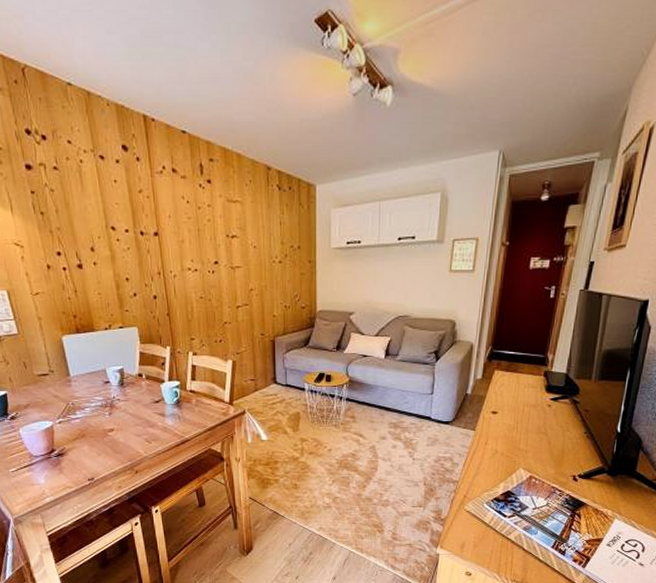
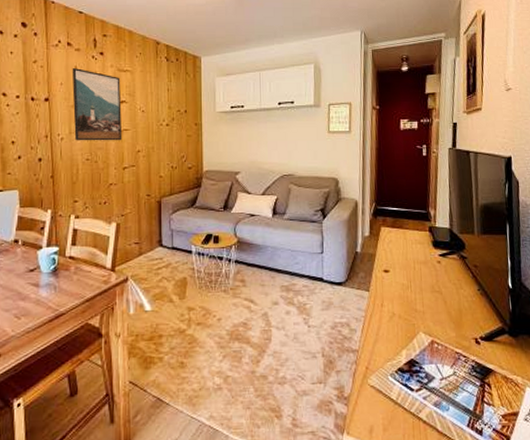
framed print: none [179,199,235,279] -> present [72,68,123,141]

